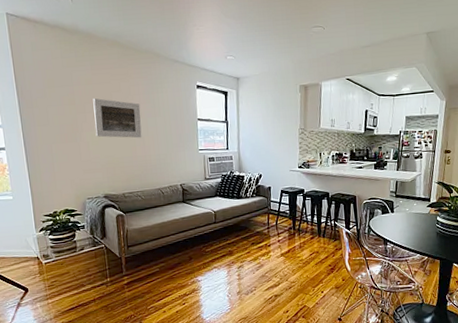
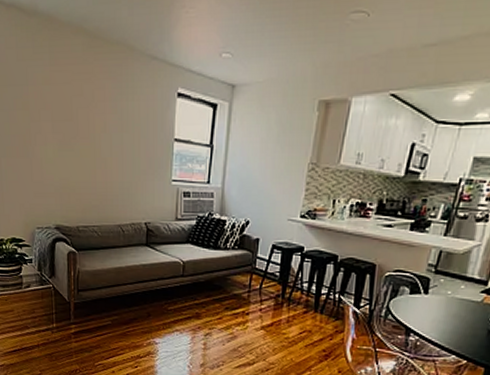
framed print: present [93,98,142,138] -> none [49,104,105,159]

